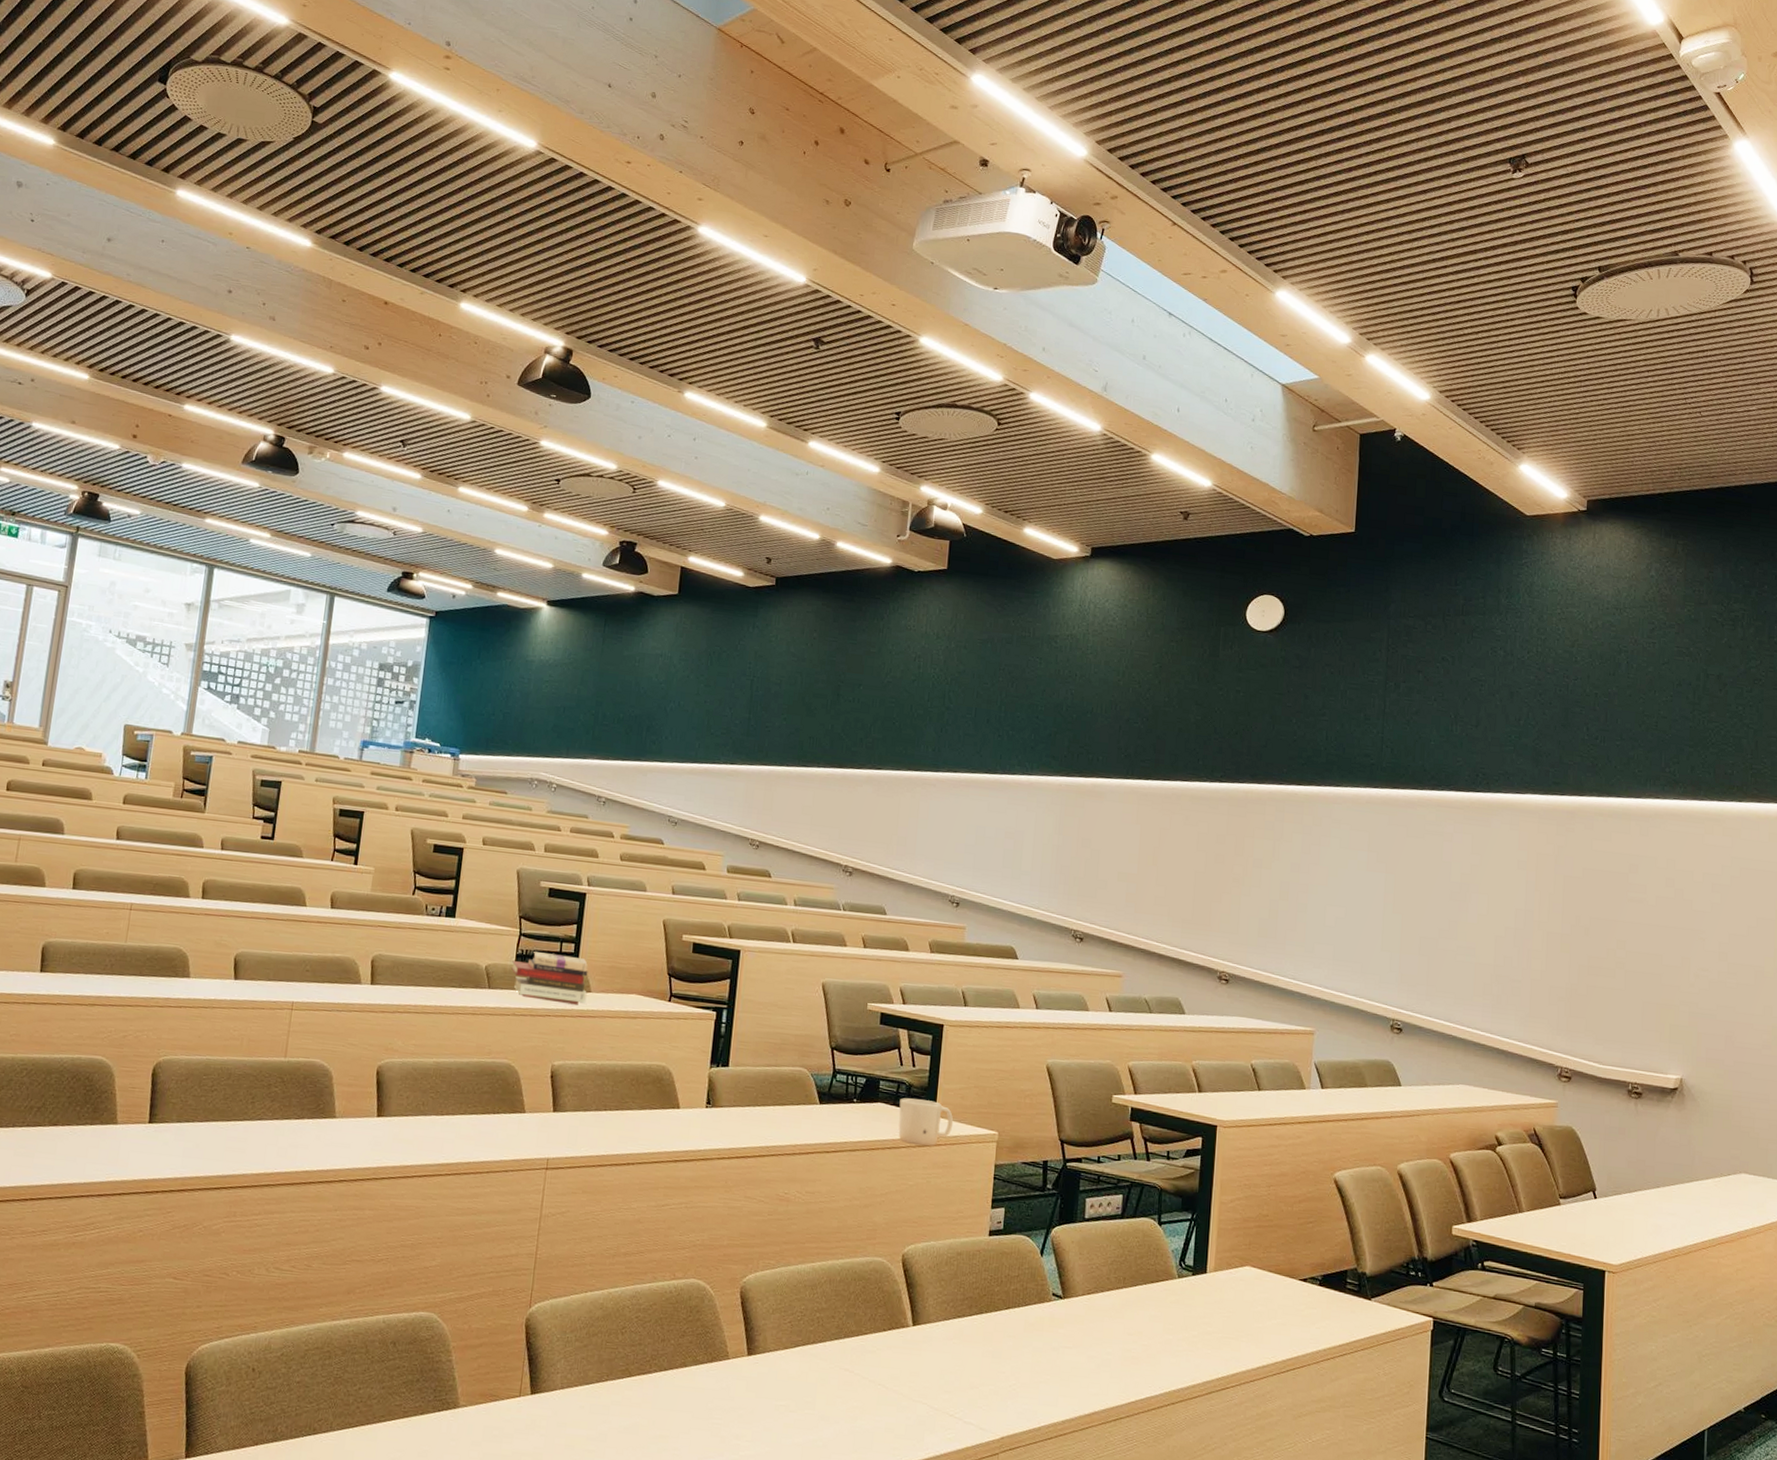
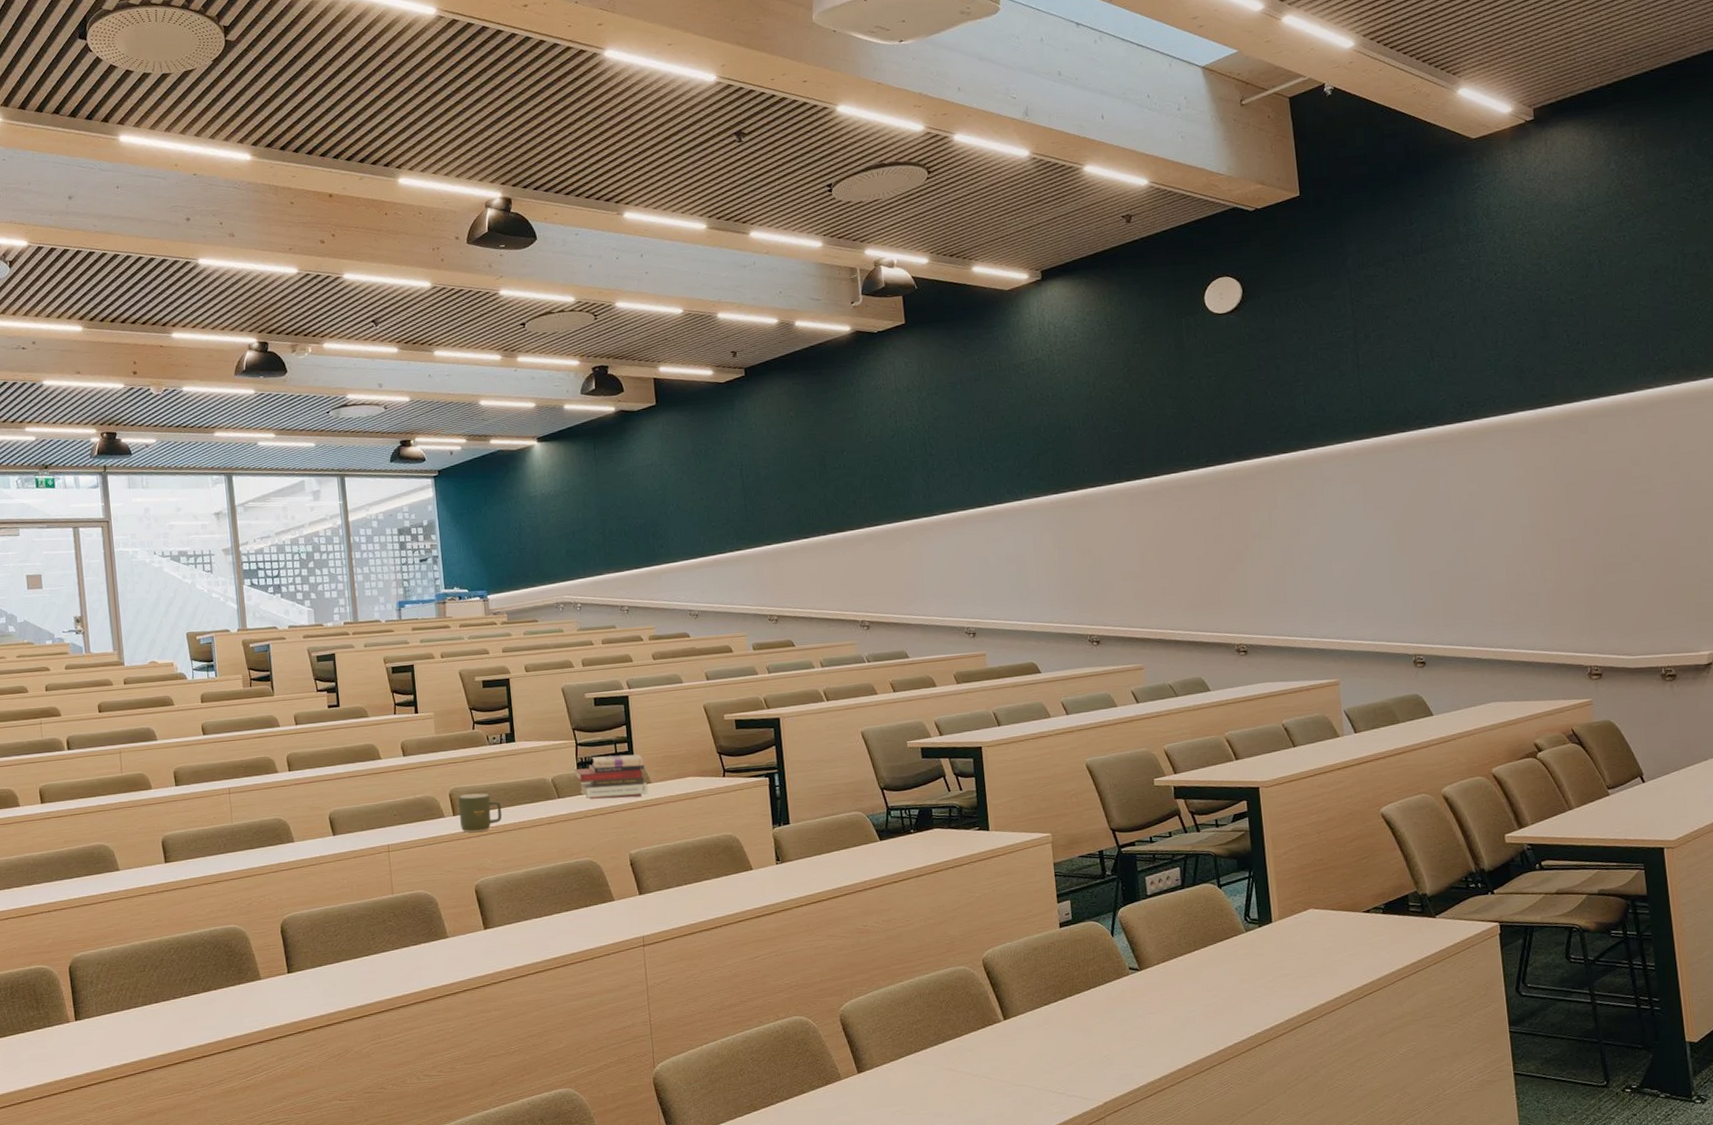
mug: none [376,963,426,1008] -> present [458,793,502,833]
mug: present [898,1098,954,1147] -> none [953,817,1008,861]

